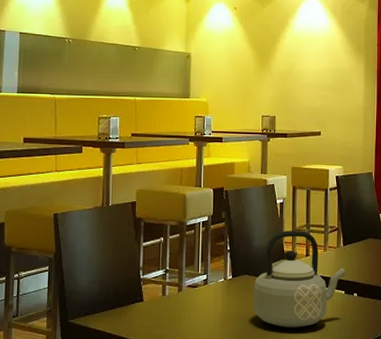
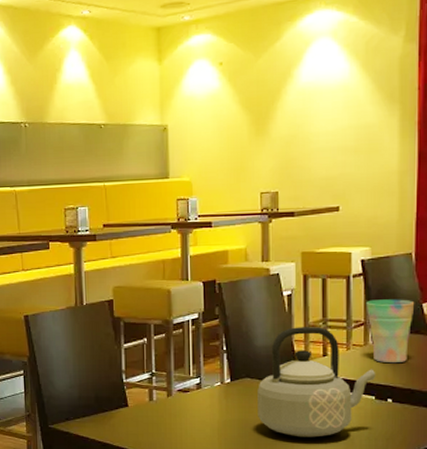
cup: none [339,209,374,263] -> present [365,299,415,364]

